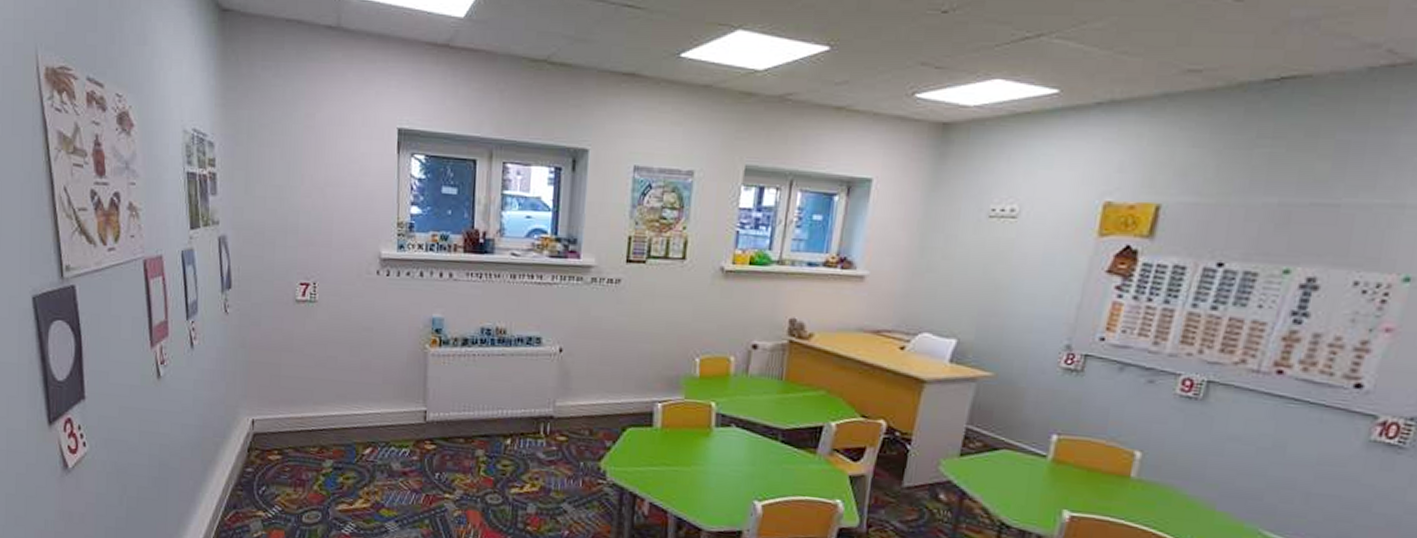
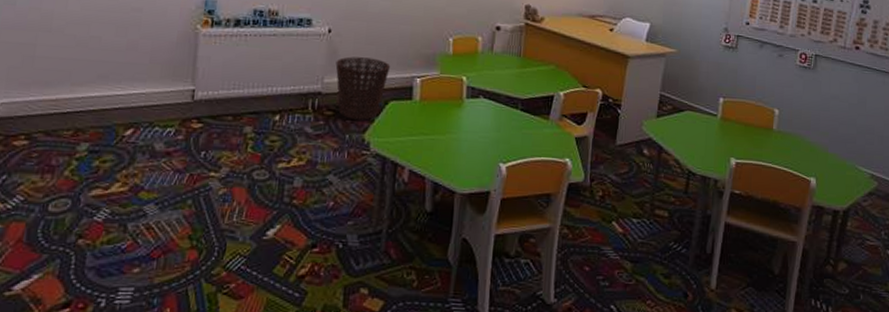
basket: none [568,378,628,447] -> present [335,56,391,120]

